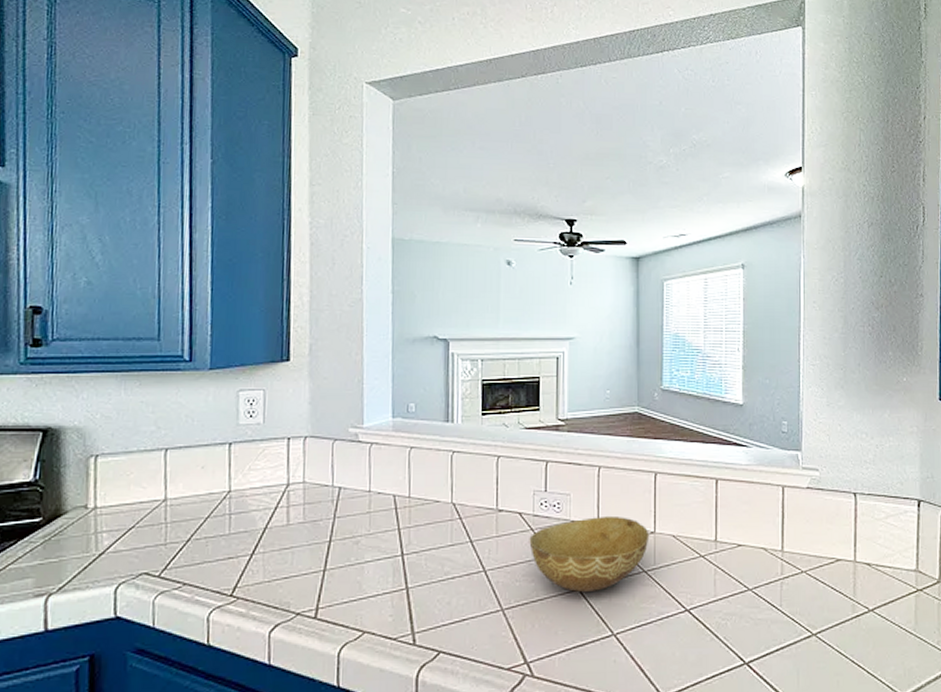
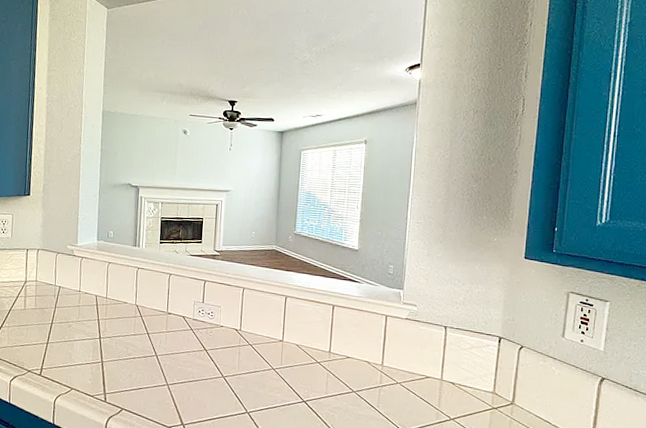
bowl: present [529,515,650,592] -> none [189,325,279,379]

